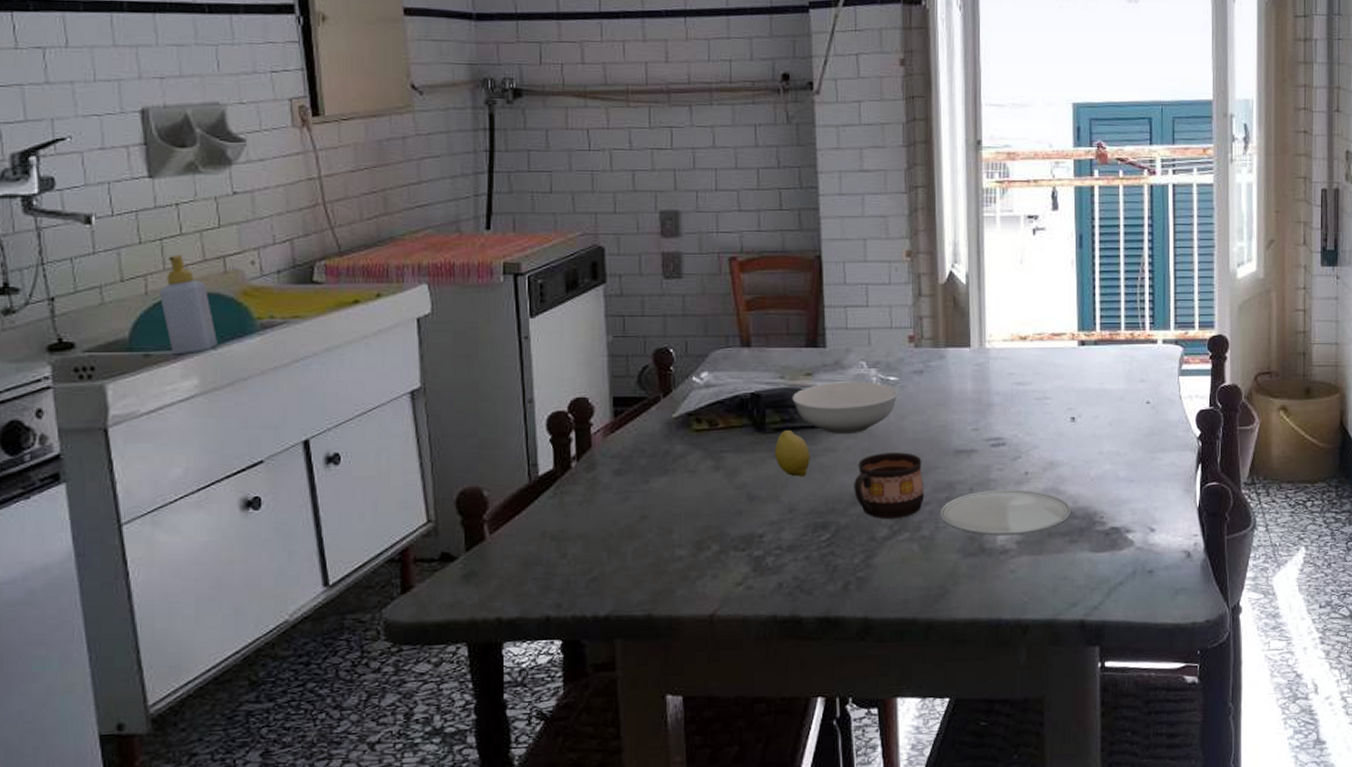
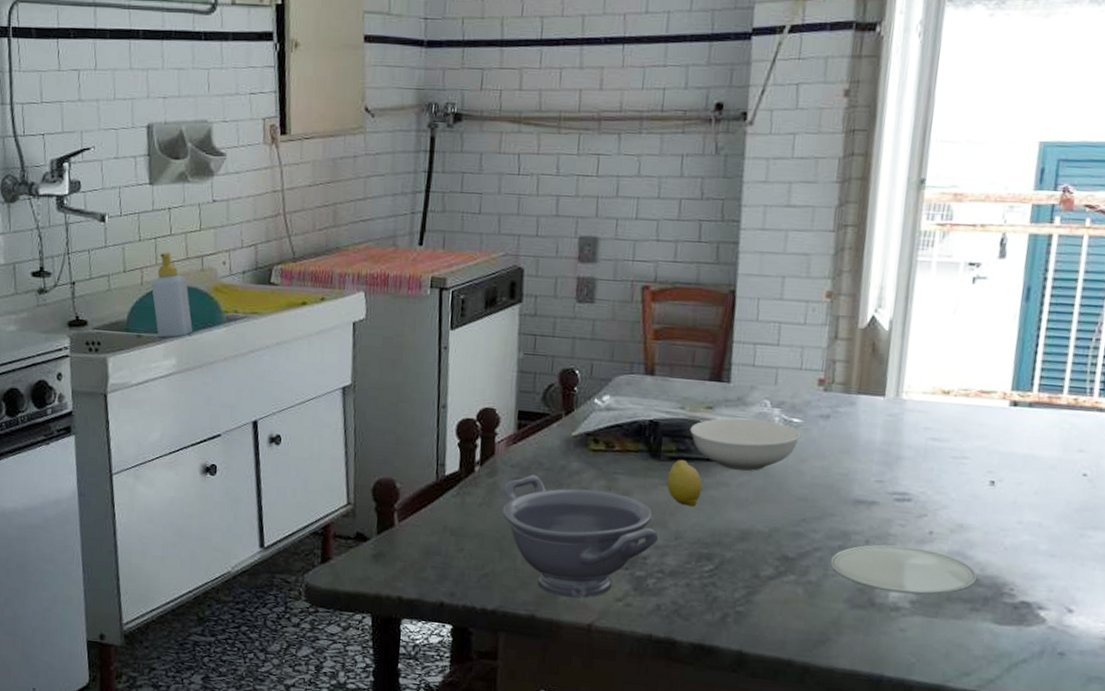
bowl: none [605,464,773,590] -> present [502,475,659,598]
cup: present [854,452,925,520] -> none [742,493,818,560]

